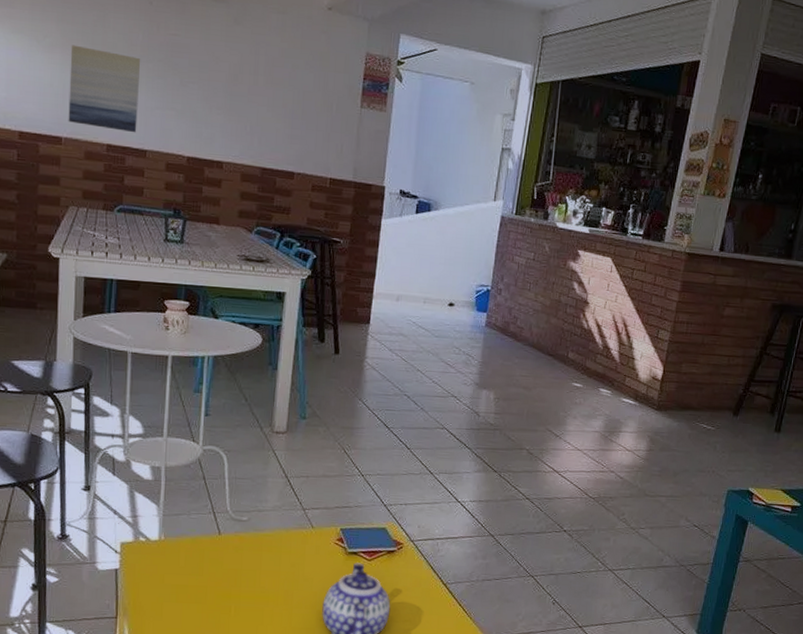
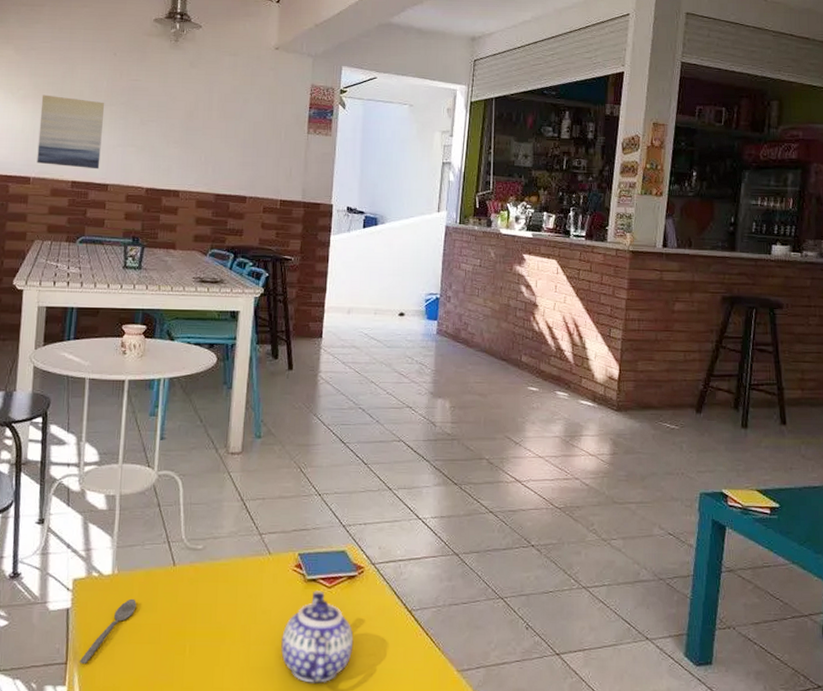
spoon: none [129,562,183,619] -> present [79,598,137,665]

